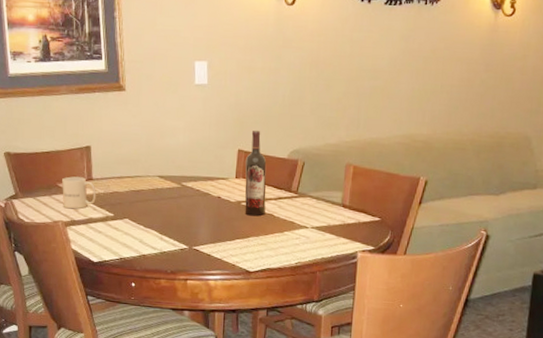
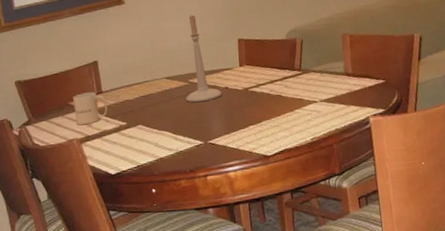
candlestick: none [175,115,214,208] -> present [185,14,222,103]
wine bottle: present [244,130,267,216] -> none [246,17,273,101]

